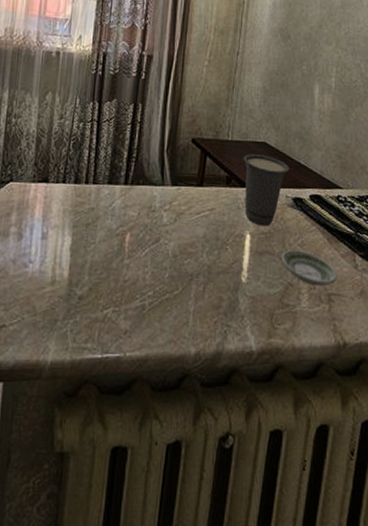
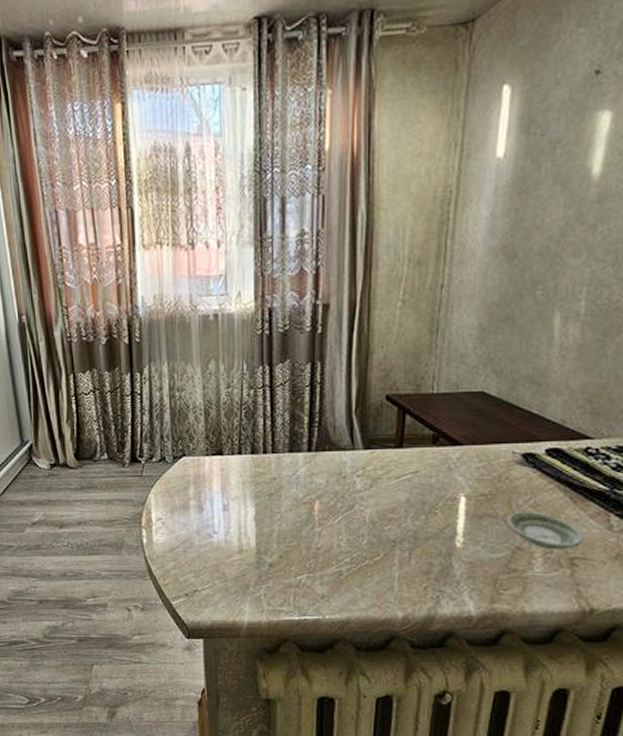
cup: present [243,153,289,227] -> none [453,405,517,488]

